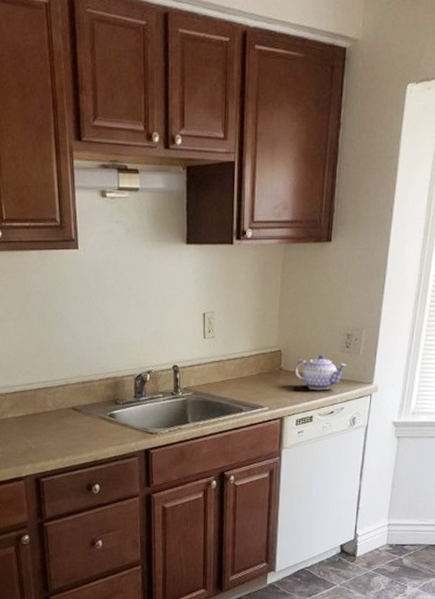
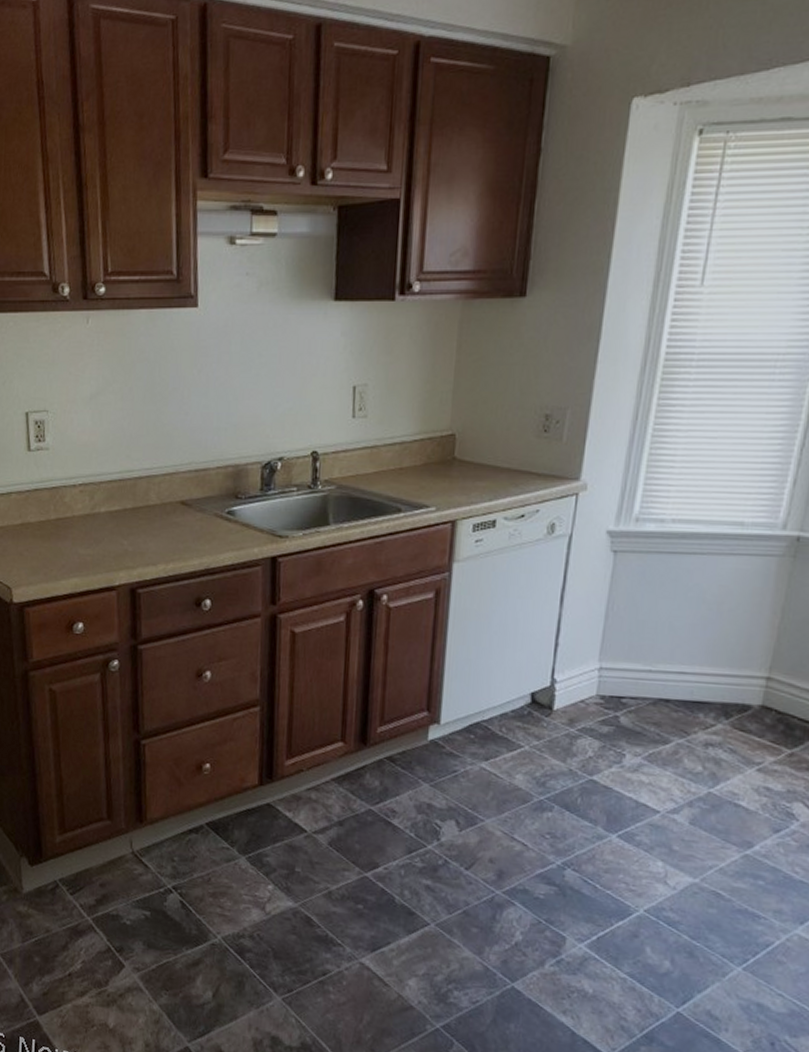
teapot: present [294,354,347,391] -> none [472,440,544,487]

